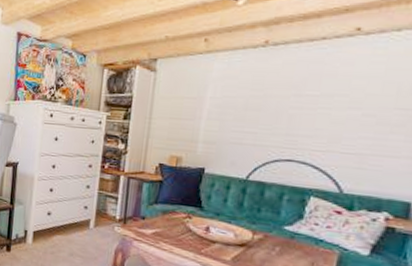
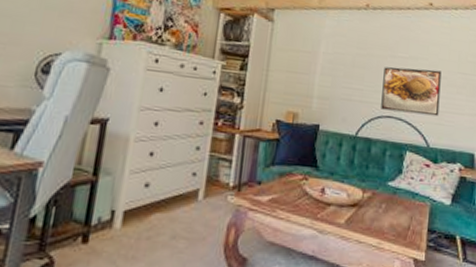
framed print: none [279,107,368,160] -> present [381,67,442,117]

